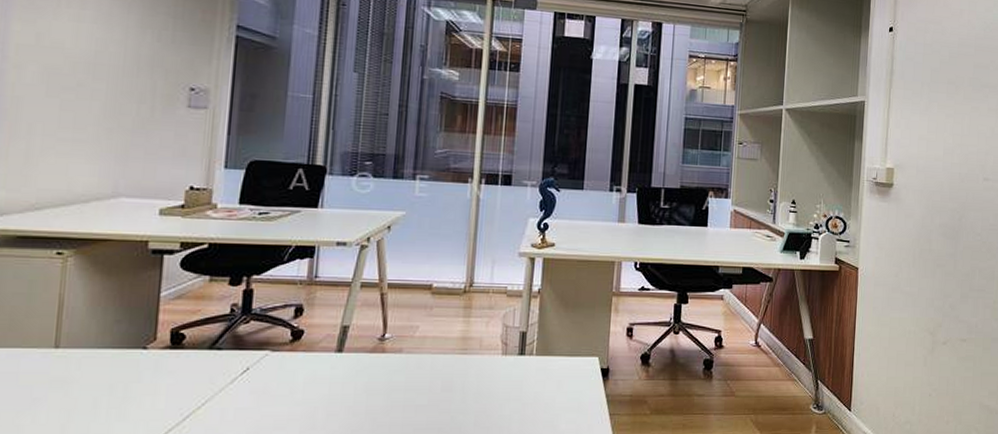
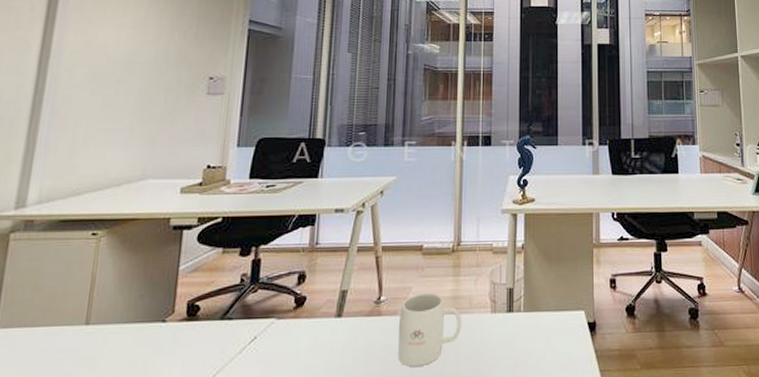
mug: none [402,333,471,404] -> present [397,293,462,368]

